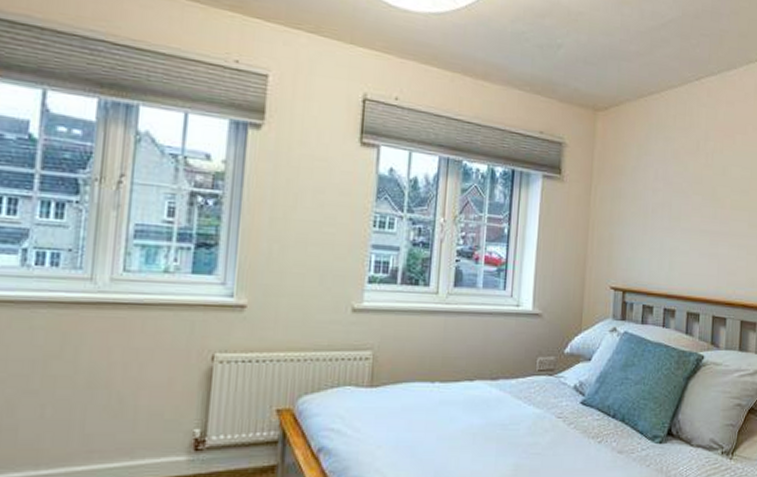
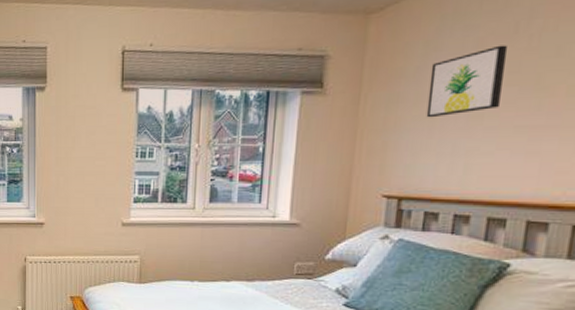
wall art: none [641,158,694,216] -> present [426,45,509,118]

